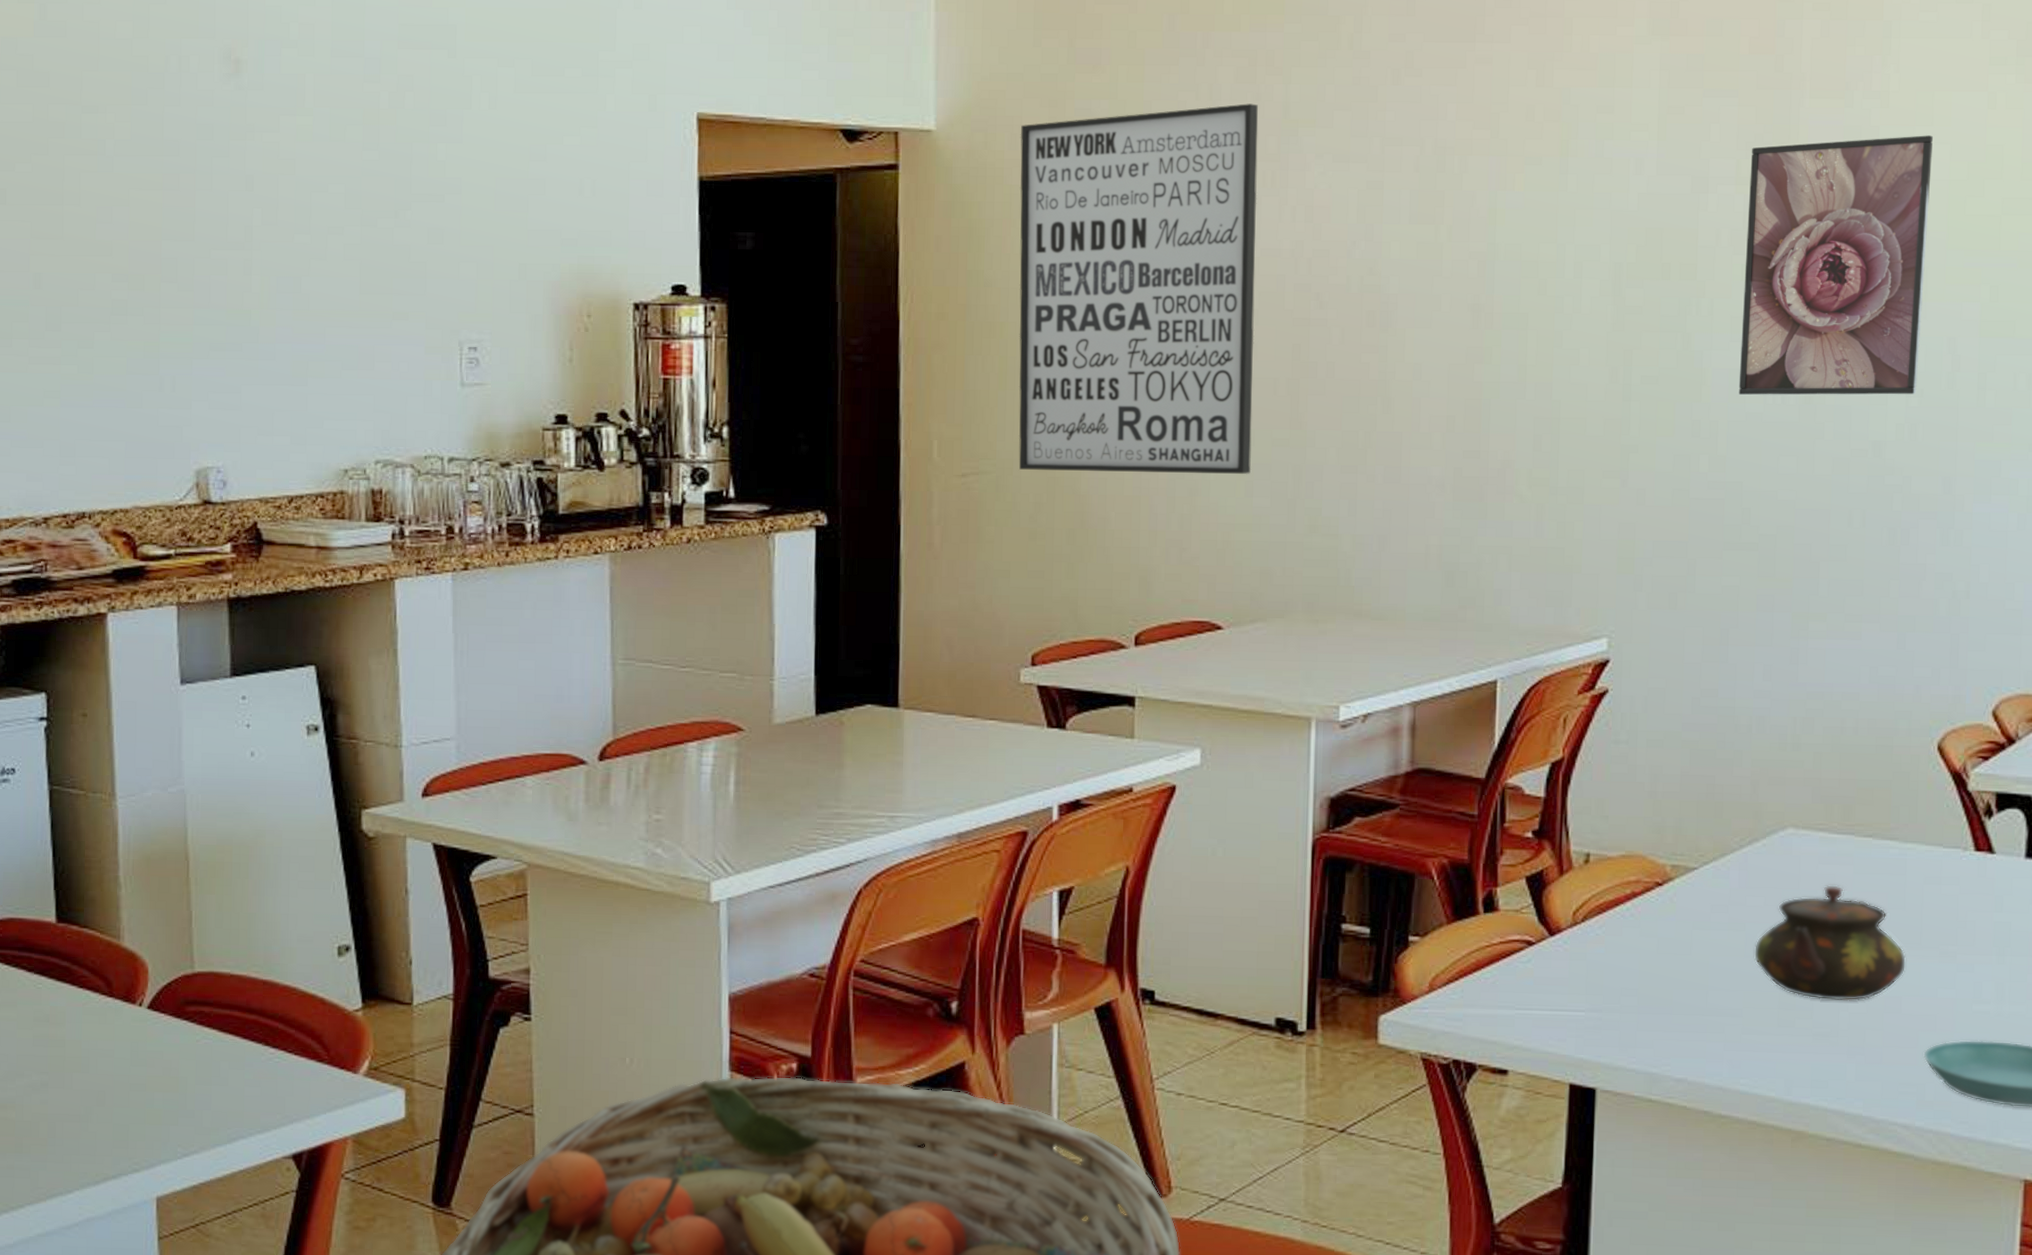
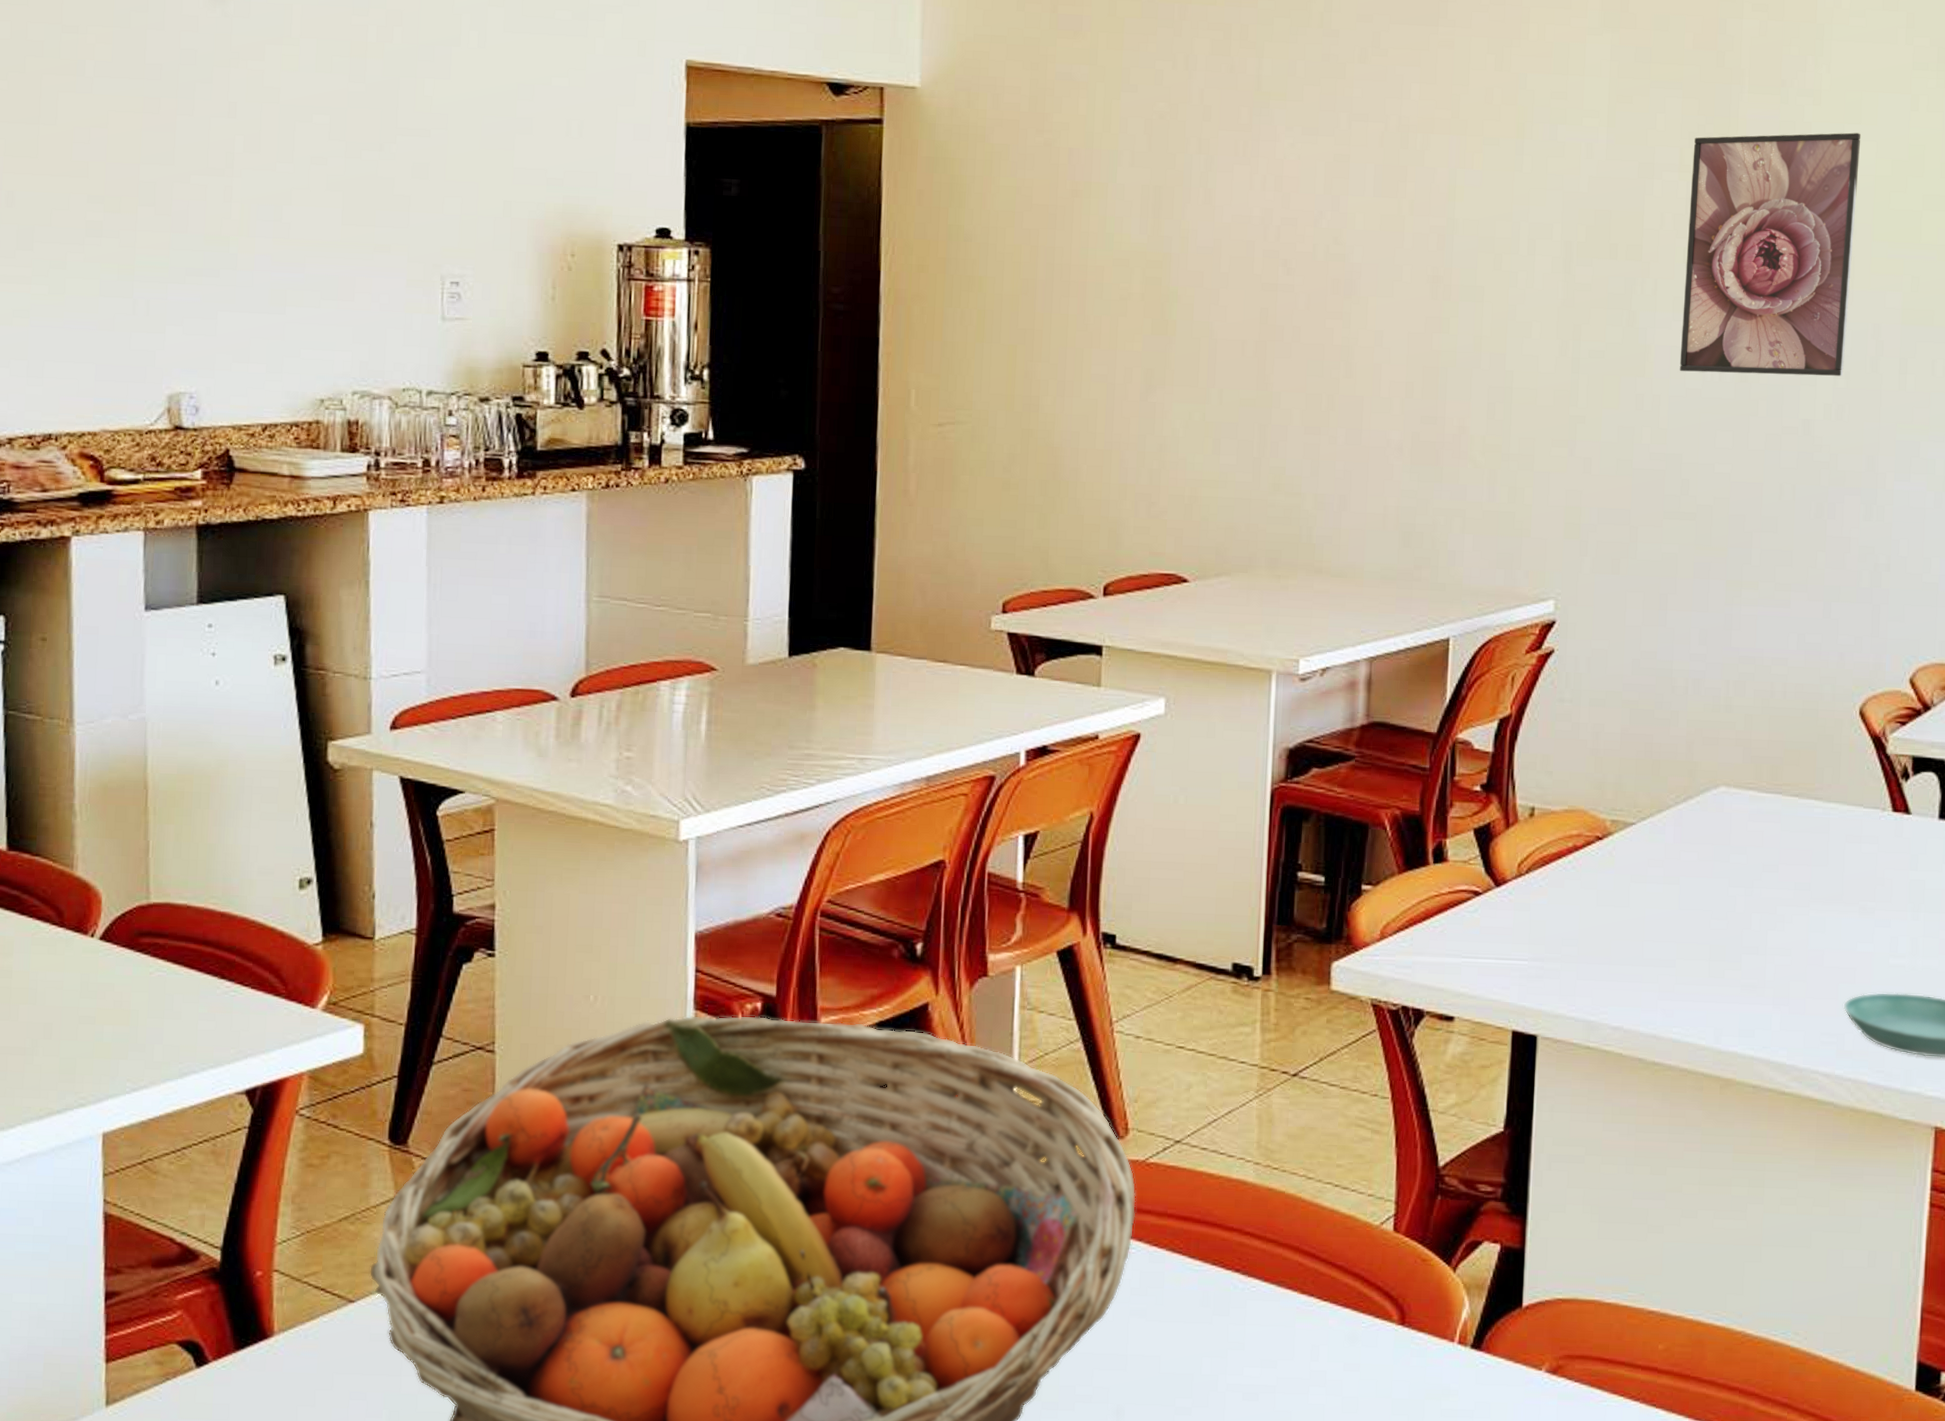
wall art: present [1018,103,1258,474] -> none [994,74,1232,432]
teapot: present [1753,884,1907,1001] -> none [1687,841,1829,954]

